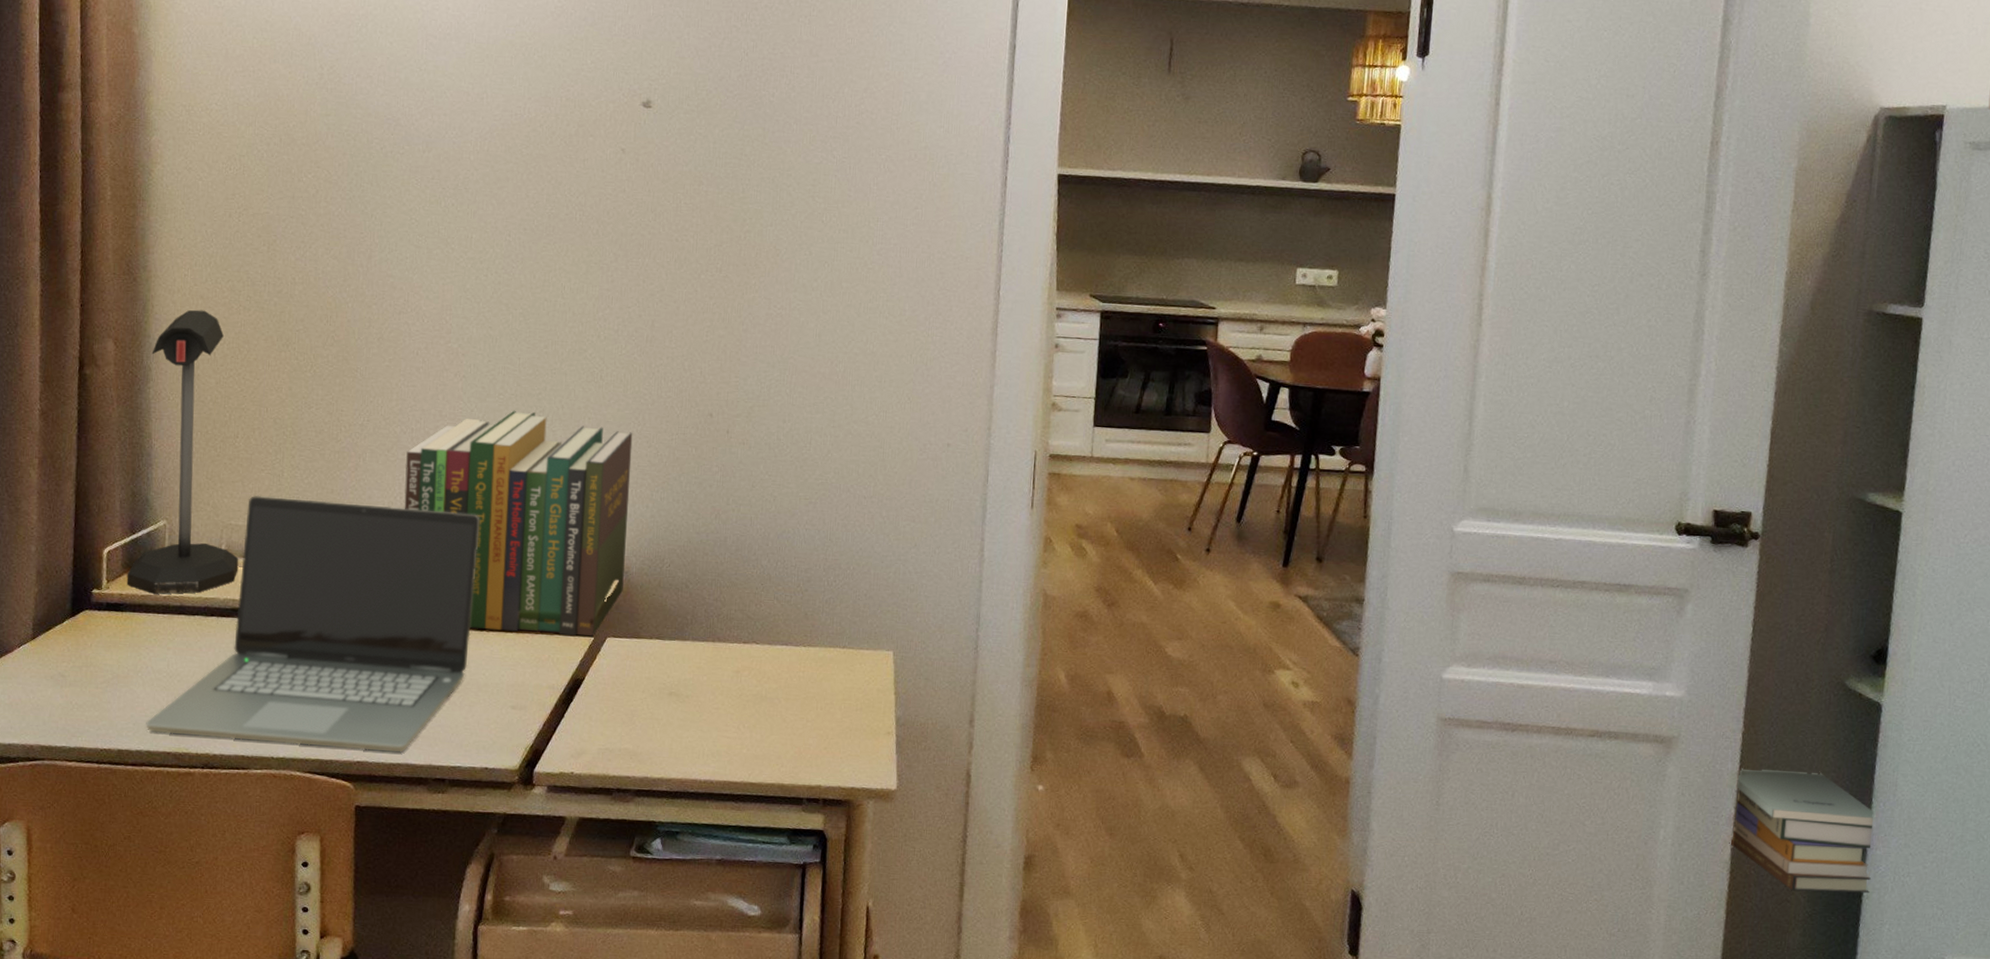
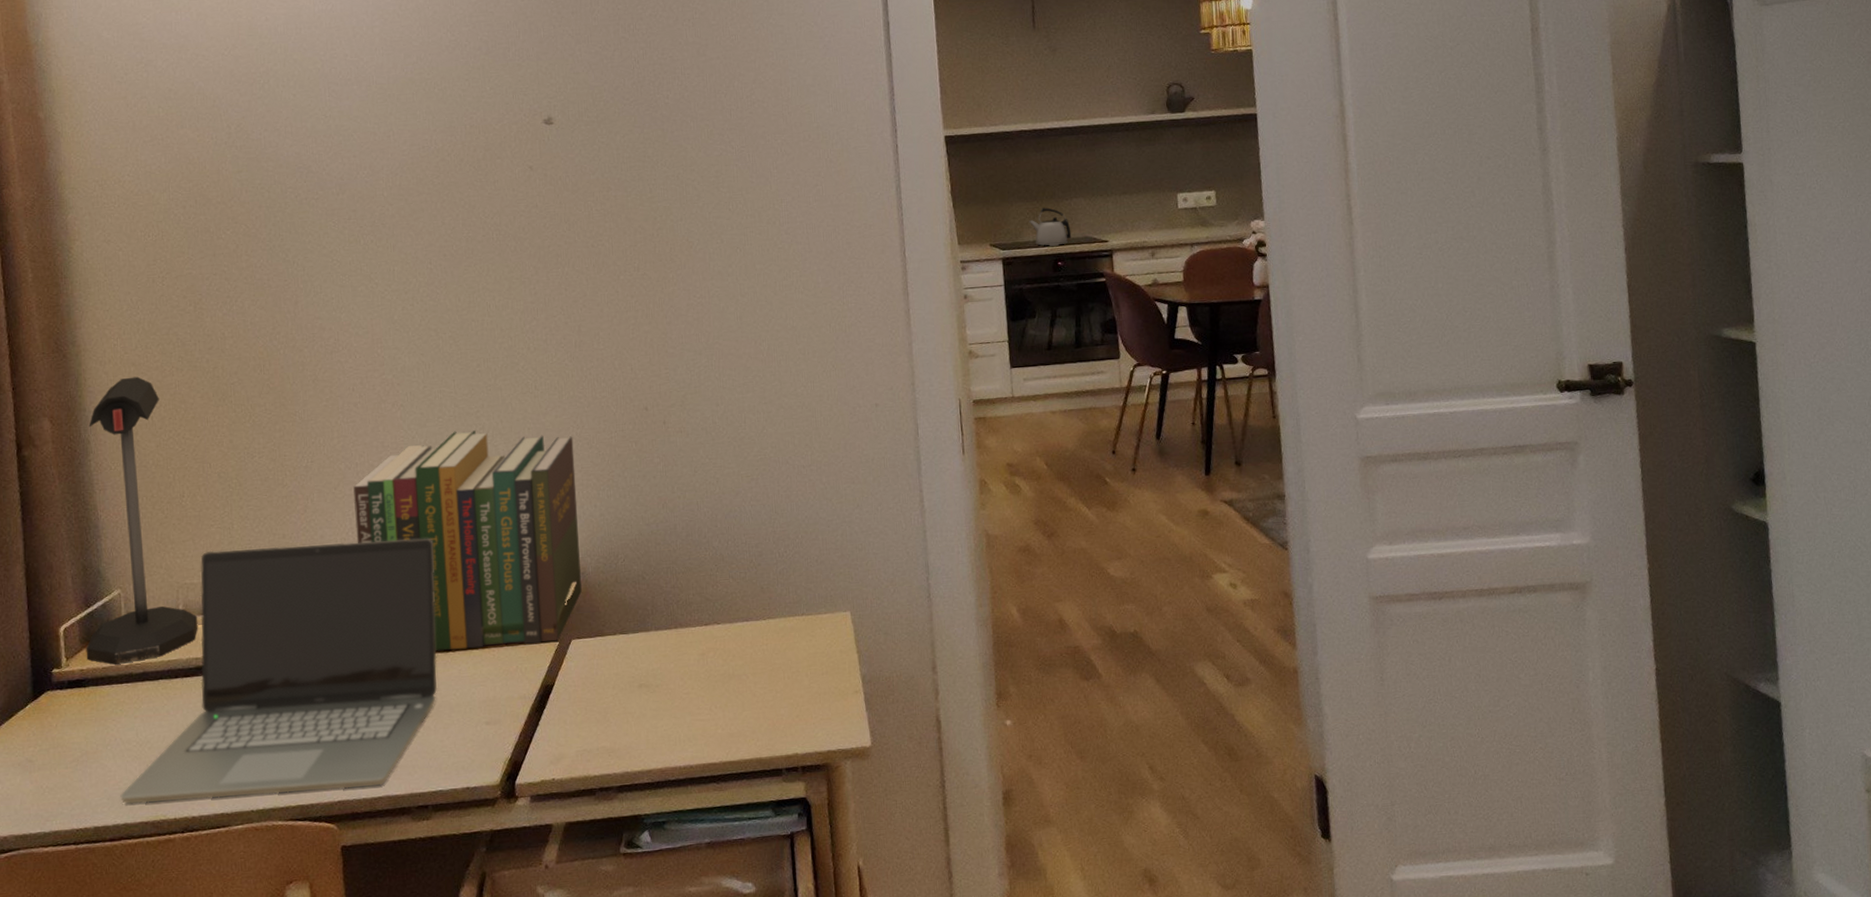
kettle: none [1134,264,1178,307] -> present [1029,207,1072,247]
books: present [1729,768,1875,894] -> none [1650,594,1786,711]

